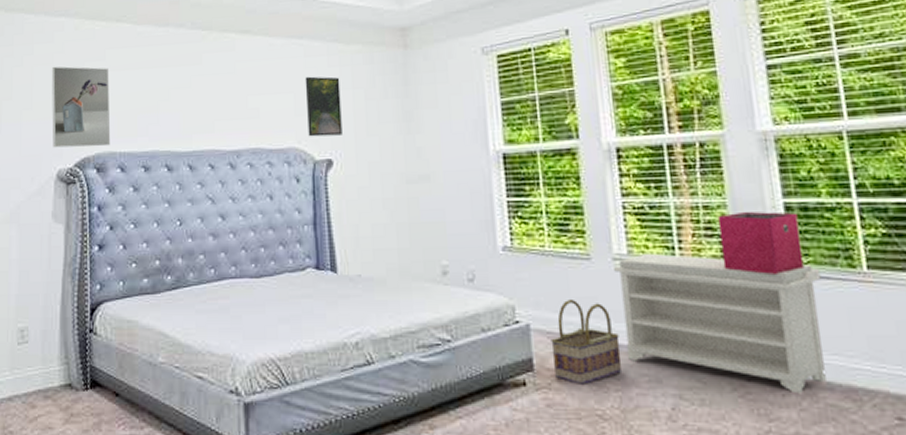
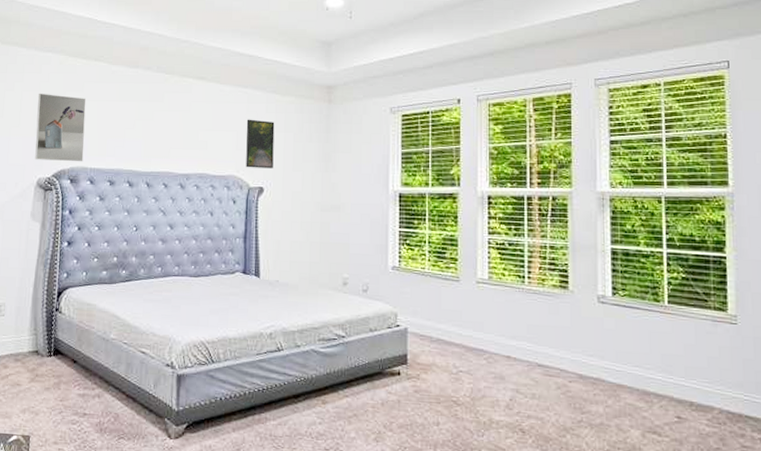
basket: present [551,298,623,385] -> none [422,310,475,377]
bench: present [614,253,826,394] -> none [477,279,633,395]
storage bin: present [717,212,805,274] -> none [560,253,621,303]

